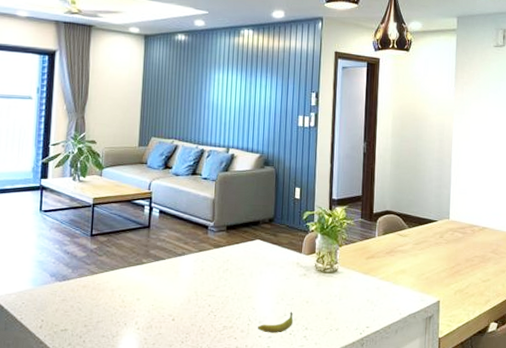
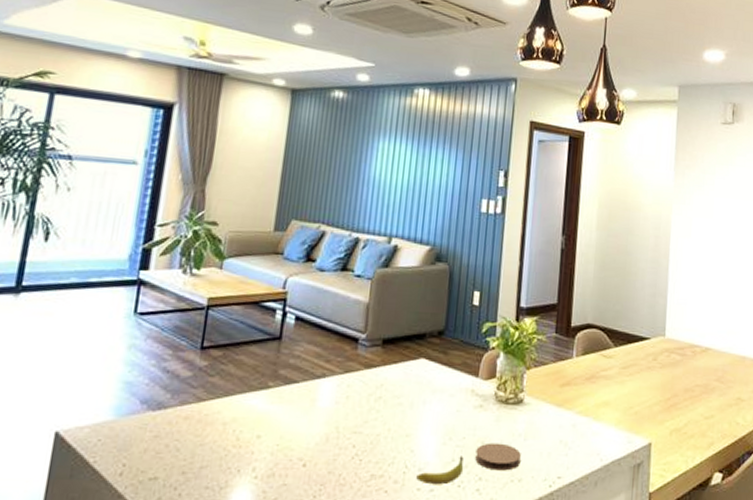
coaster: none [302,302,337,323] -> present [475,442,521,471]

